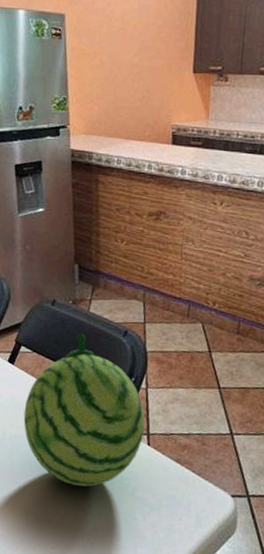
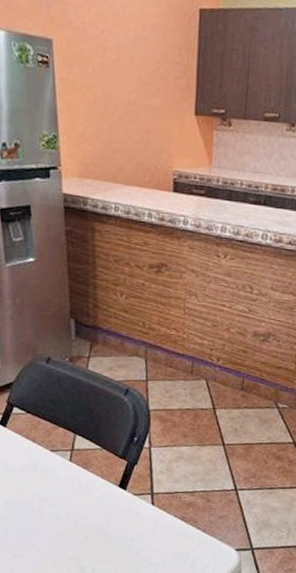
fruit: present [23,332,145,487] -> none [19,391,149,550]

